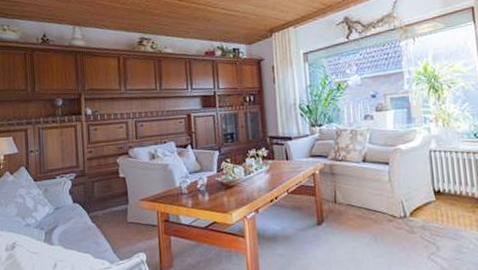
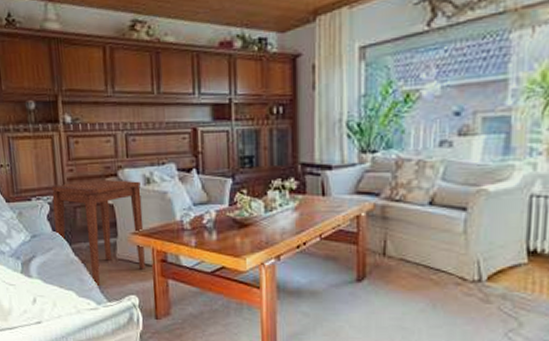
side table: none [73,157,152,249] -> present [51,179,145,288]

